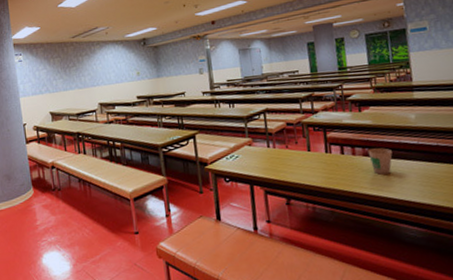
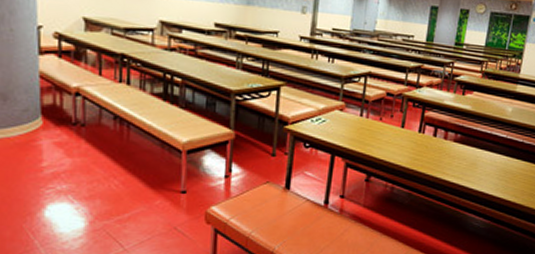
paper cup: present [367,148,393,175] -> none [459,136,482,163]

